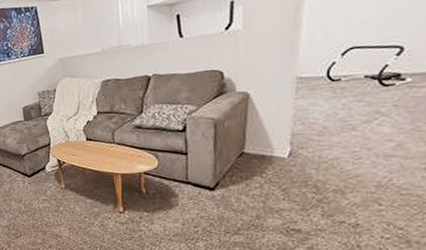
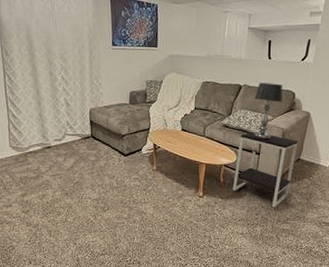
side table: none [158,127,238,217] -> present [233,131,298,208]
table lamp: none [168,64,208,136] -> present [253,82,283,140]

